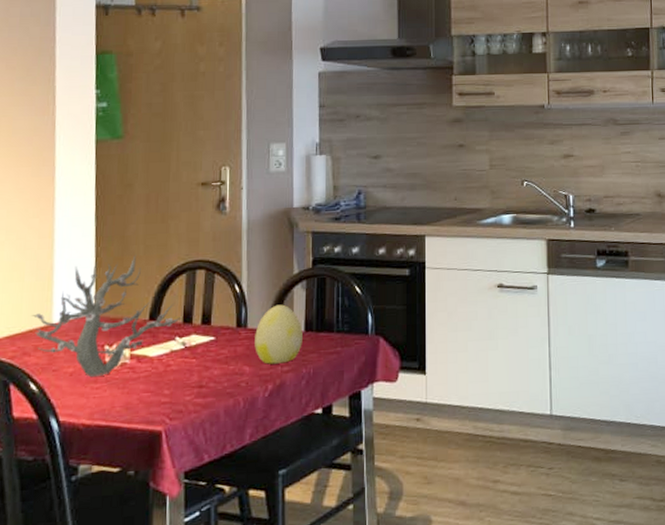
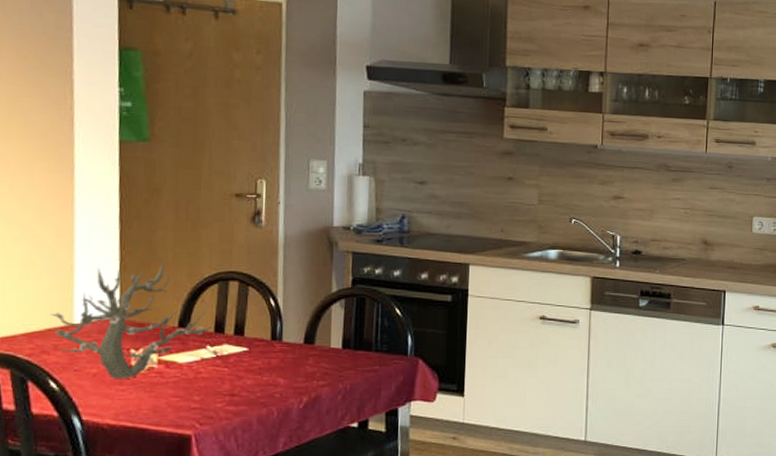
decorative egg: present [255,304,303,364] -> none [290,321,340,378]

